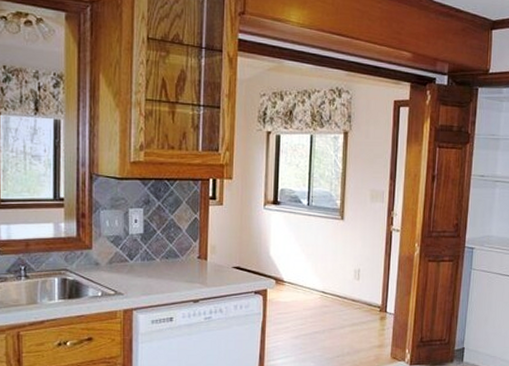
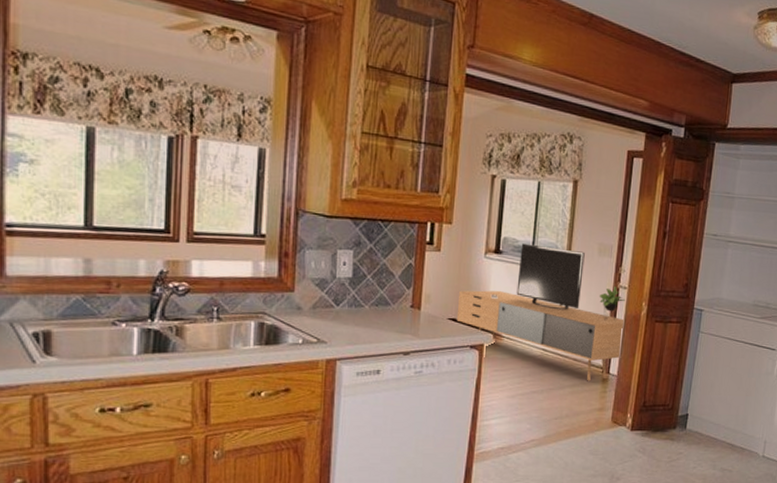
media console: none [240,194,398,320] -> present [456,243,625,381]

